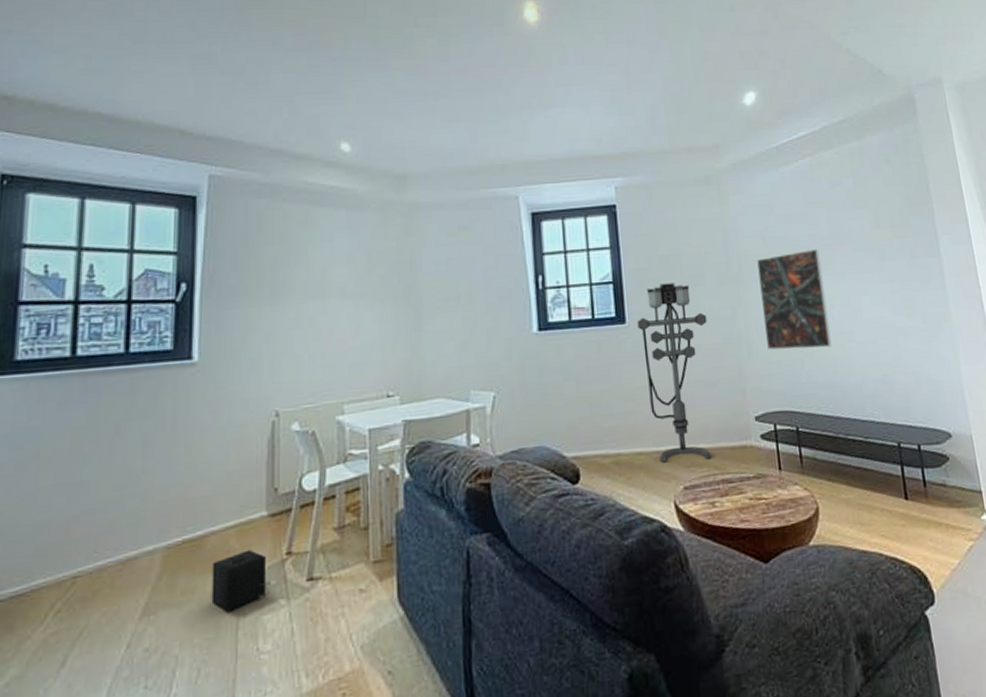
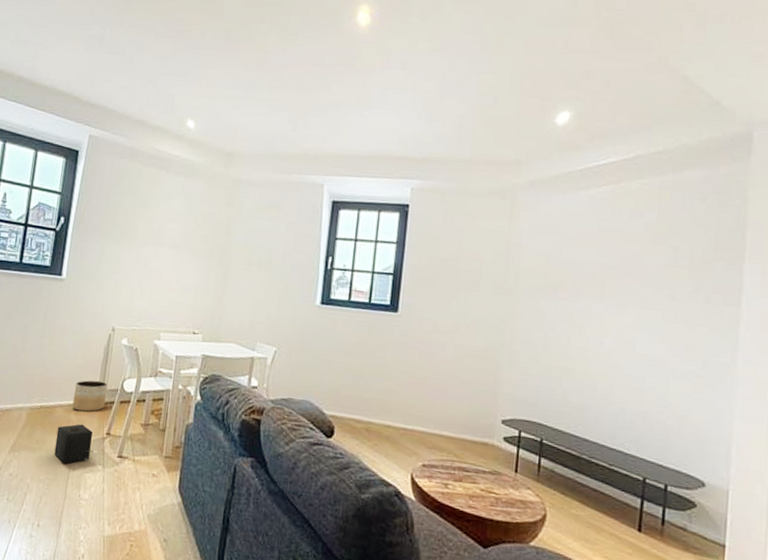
planter: none [230,485,278,534] -> present [72,380,107,412]
floor lamp: present [637,283,712,463] -> none [405,283,475,446]
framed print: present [757,248,832,350] -> none [528,276,603,373]

